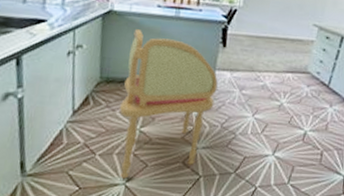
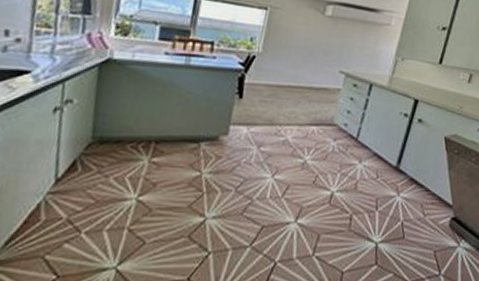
dining chair: present [119,29,218,179] -> none [110,80,233,261]

